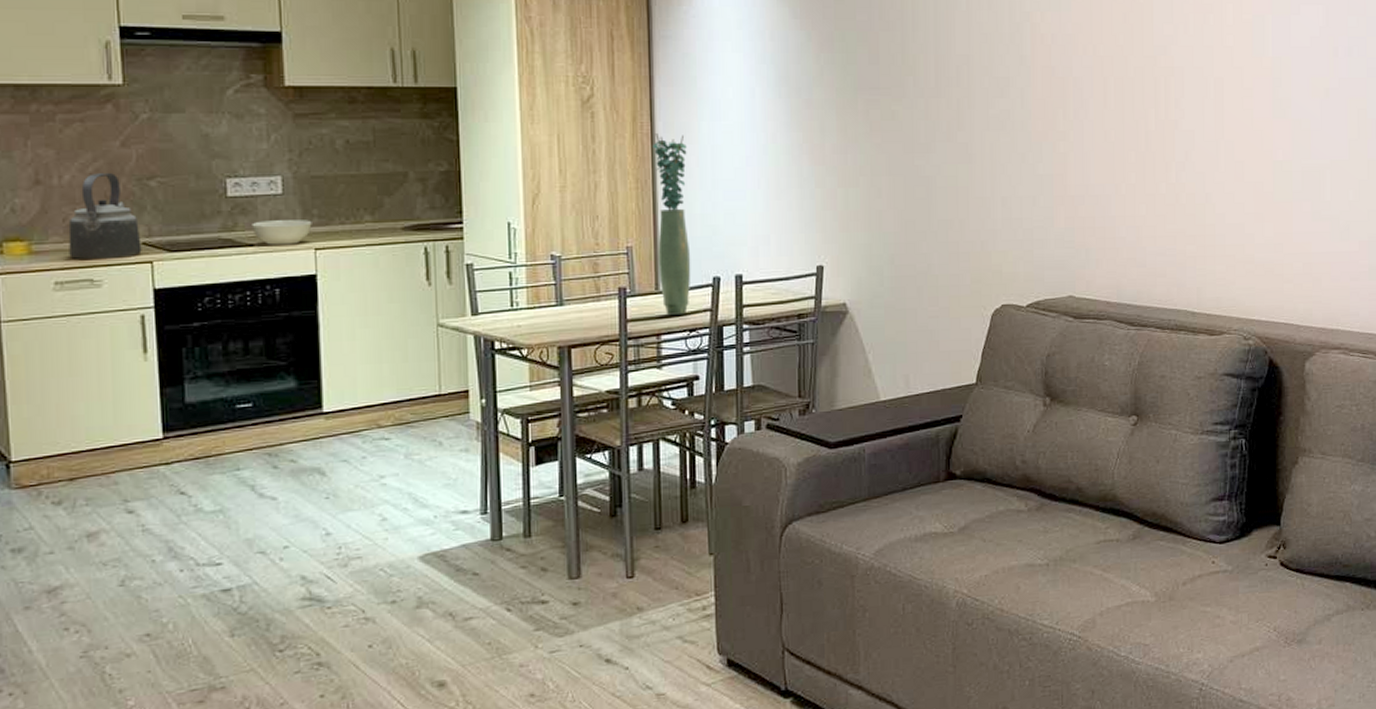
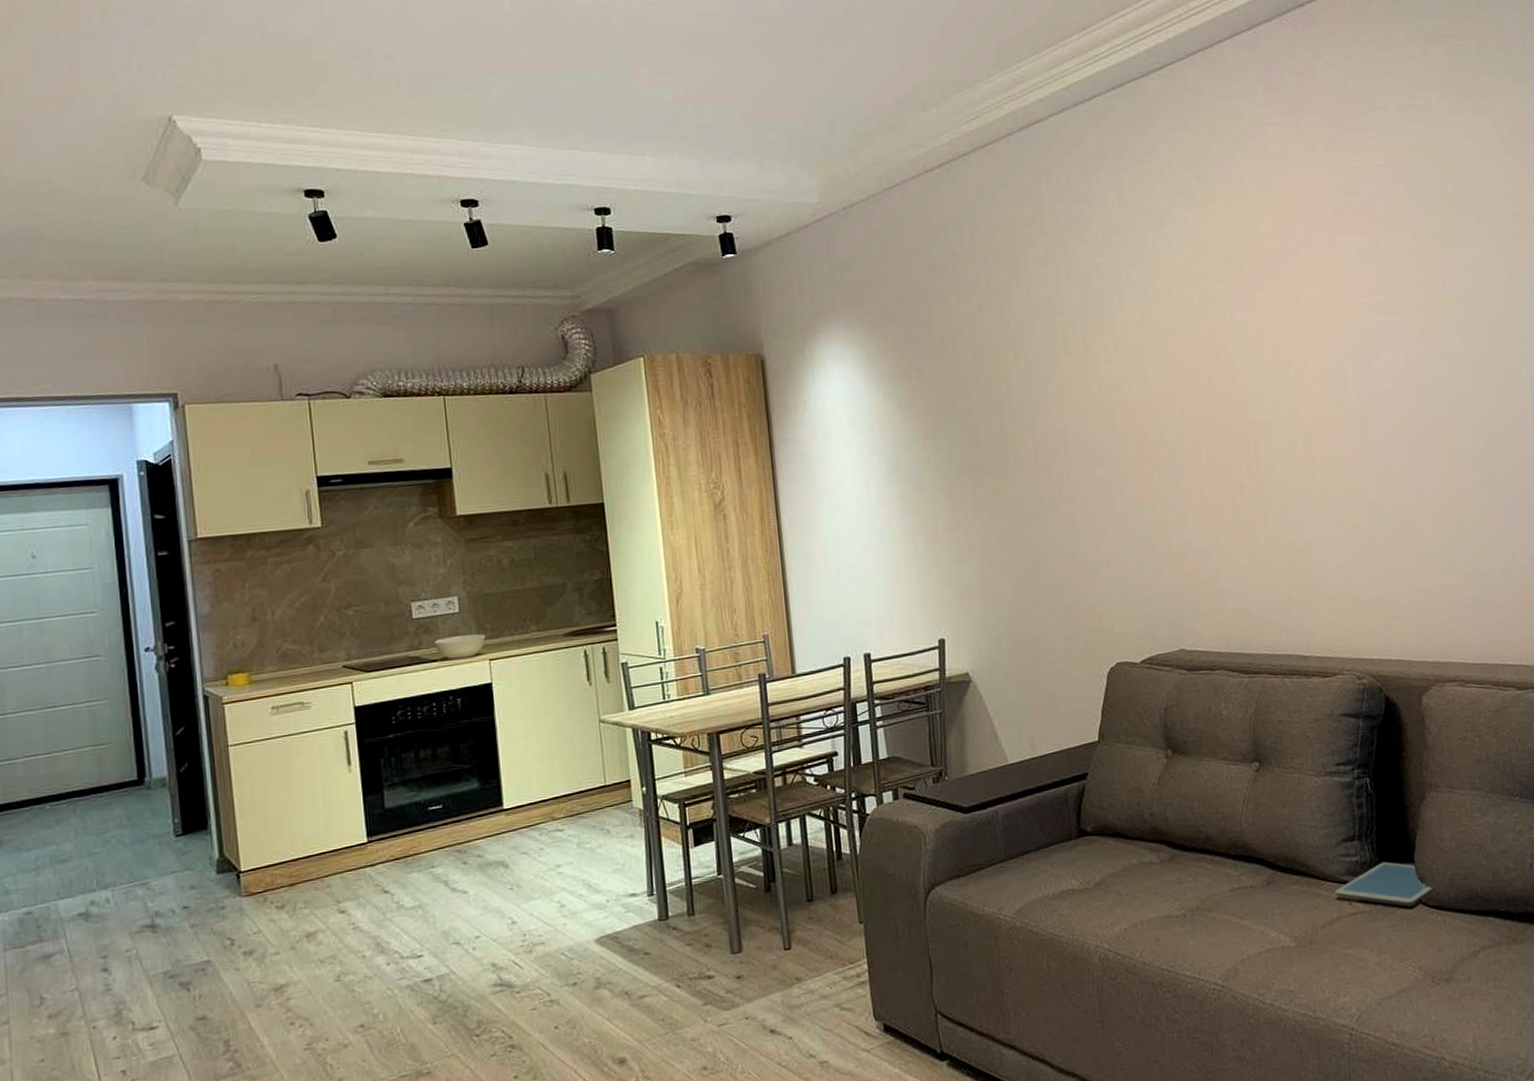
kettle: present [68,173,142,260] -> none [281,606,343,685]
vase: present [652,133,691,316] -> none [780,527,824,697]
tablet: none [1198,523,1298,569] -> present [1334,861,1436,907]

